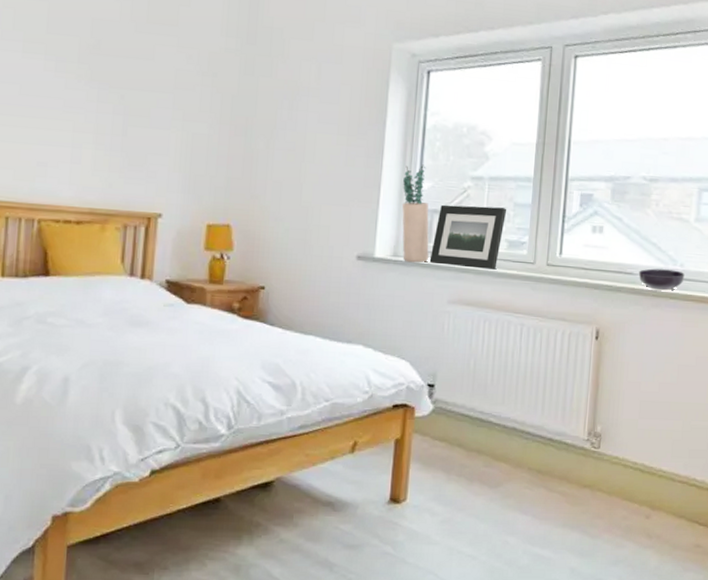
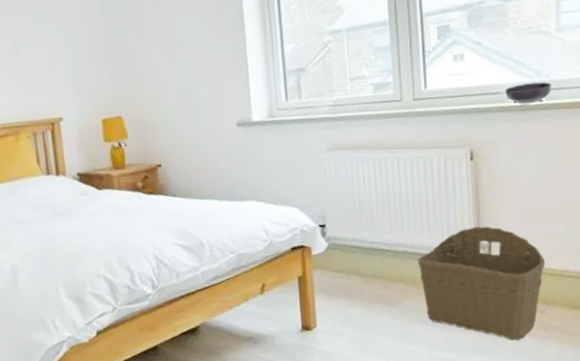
vase: present [402,164,429,263] -> none [266,29,302,121]
picture frame: present [429,204,507,271] -> none [302,54,368,118]
wicker basket: none [526,412,657,544] -> present [417,226,545,340]

